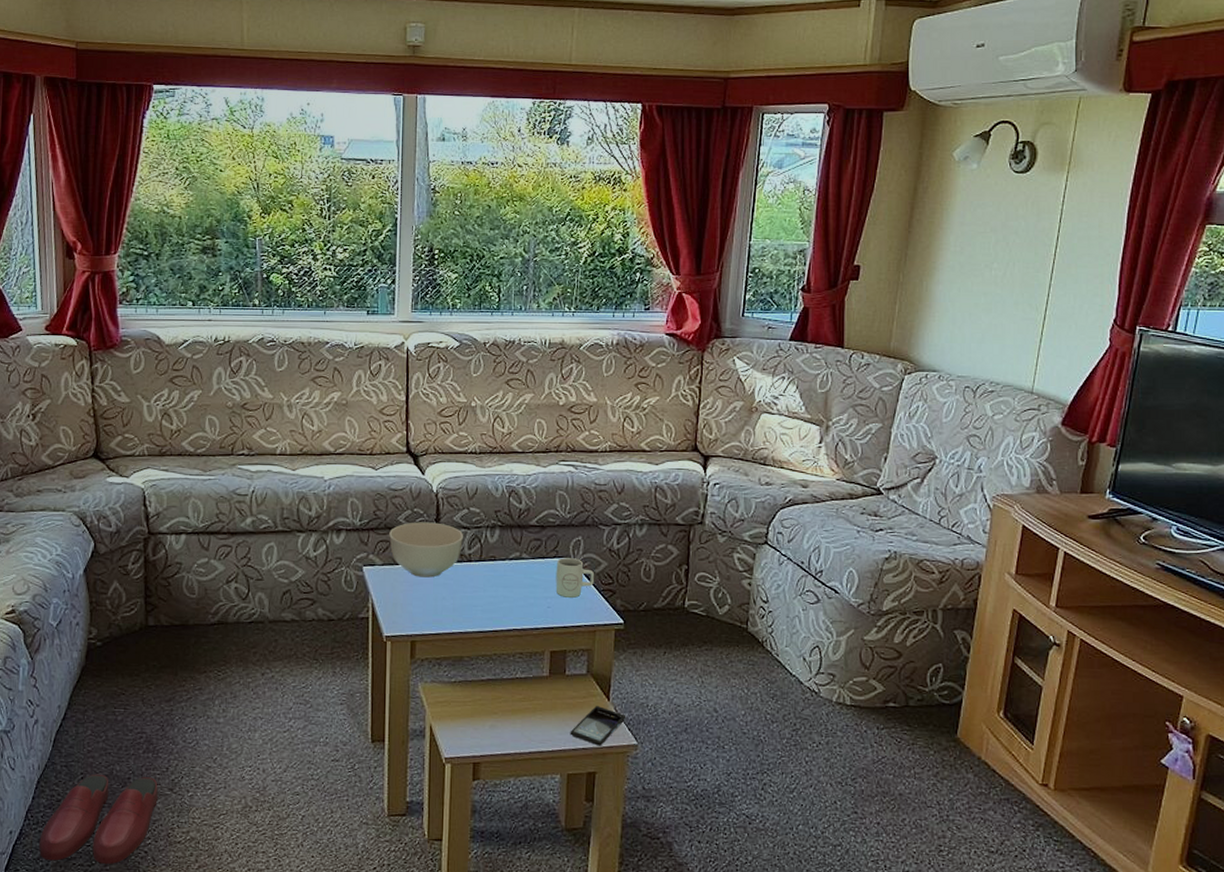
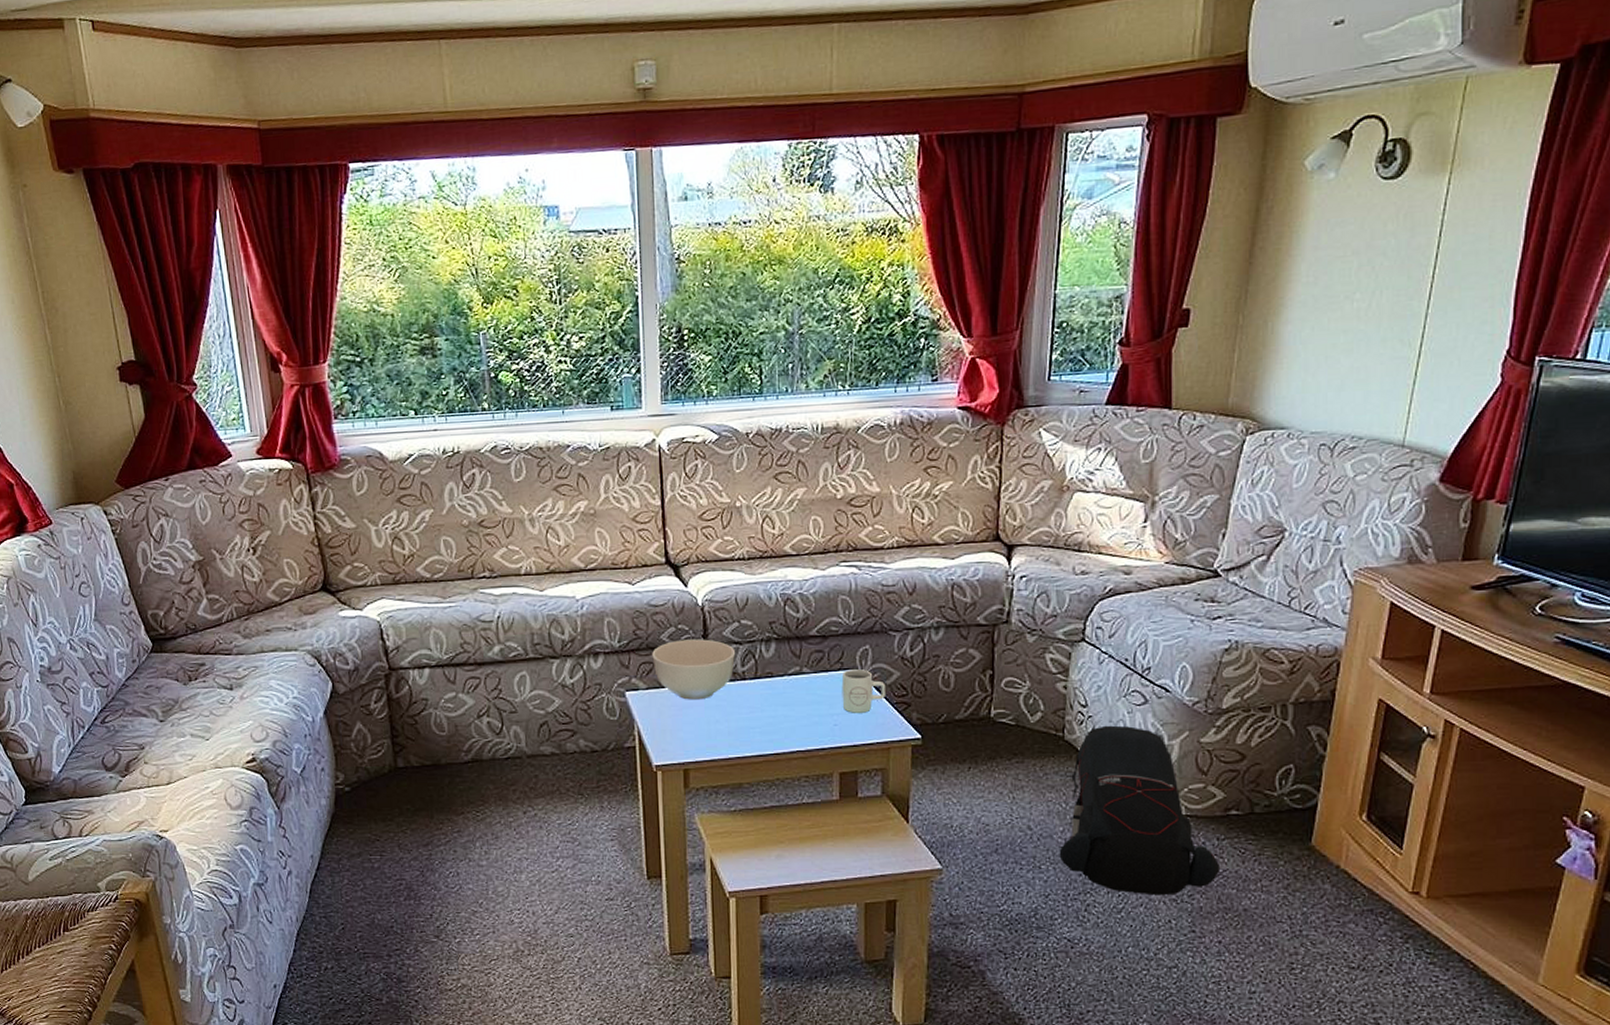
slippers: present [39,774,158,865] -> none [305,923,424,1015]
smartphone: present [570,705,626,746] -> none [865,828,929,872]
backpack: none [740,620,879,778] -> present [1059,725,1219,896]

